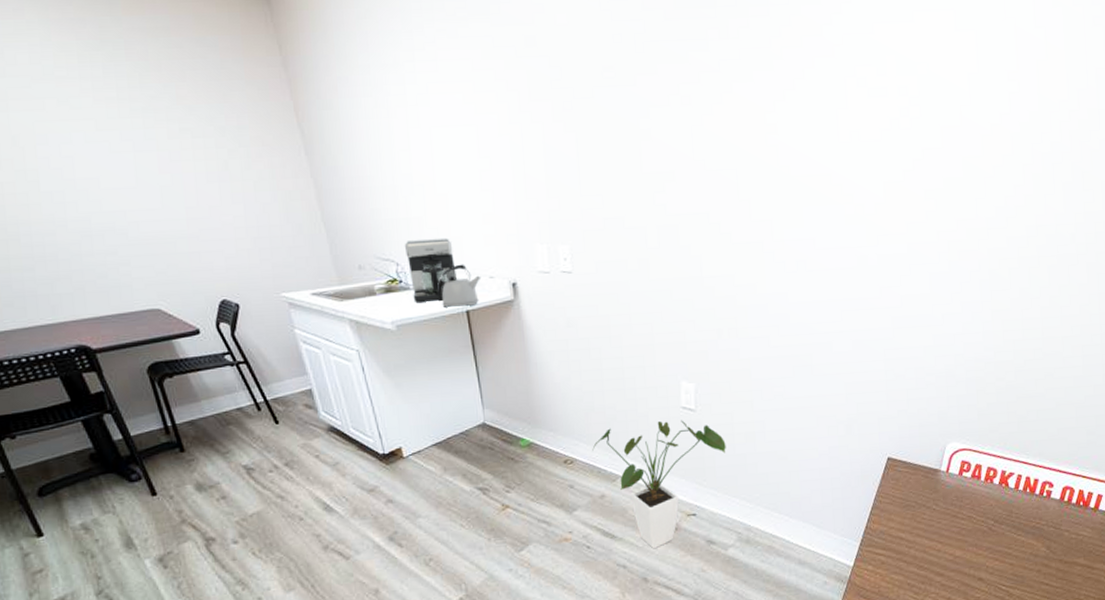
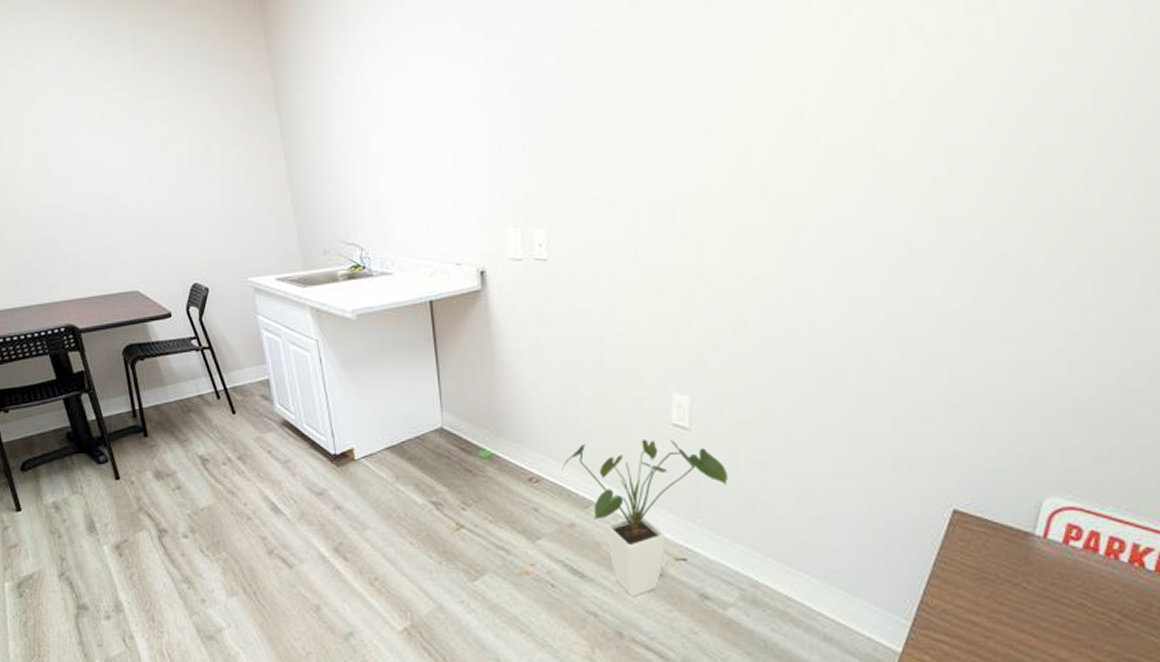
coffee maker: present [404,237,457,302] -> none [370,220,421,290]
kettle: present [436,264,482,307] -> none [400,249,448,296]

